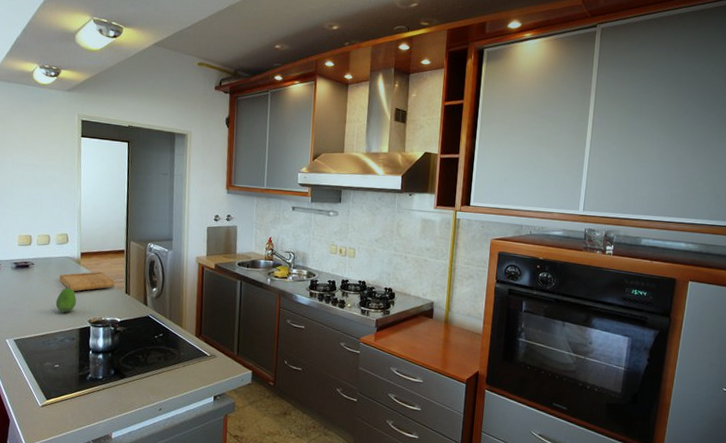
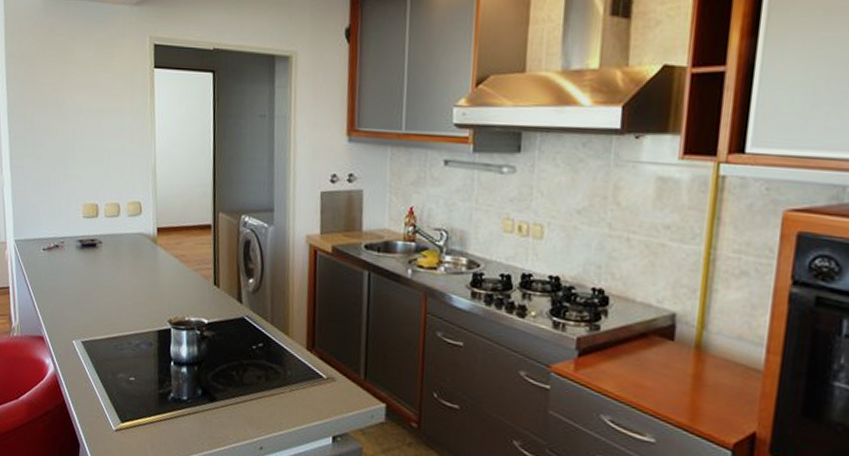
fruit: present [55,287,76,313] -> none [128,274,153,309]
cutting board: present [59,271,115,291] -> none [131,253,200,280]

